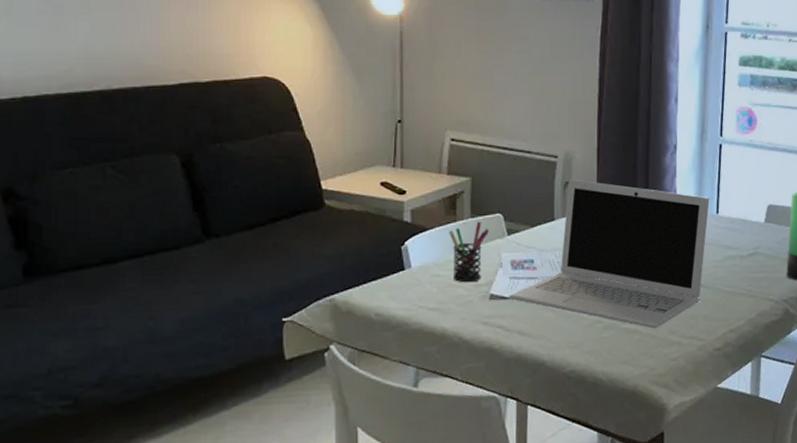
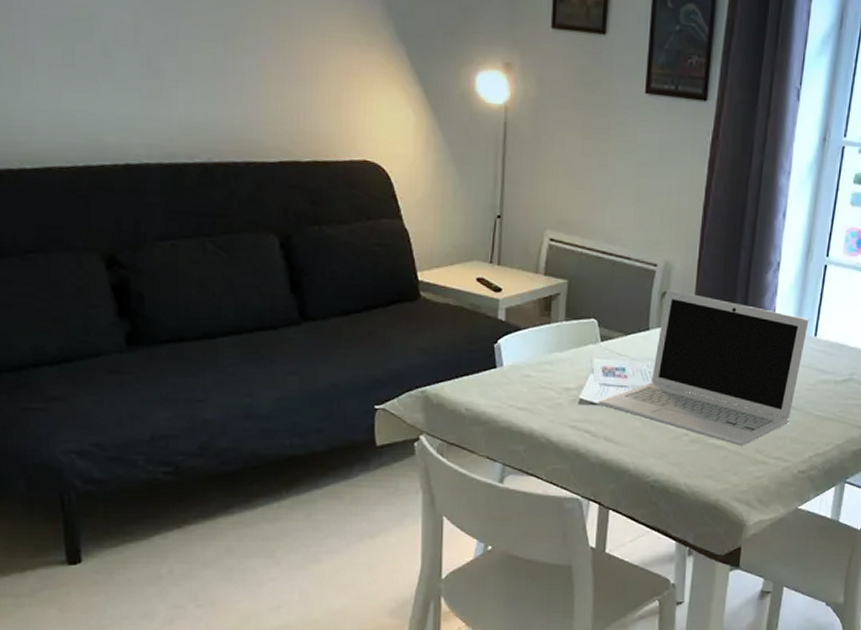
pen holder: present [449,221,490,283] -> none [542,325,583,386]

